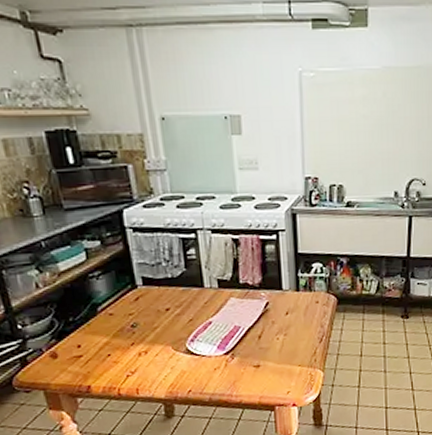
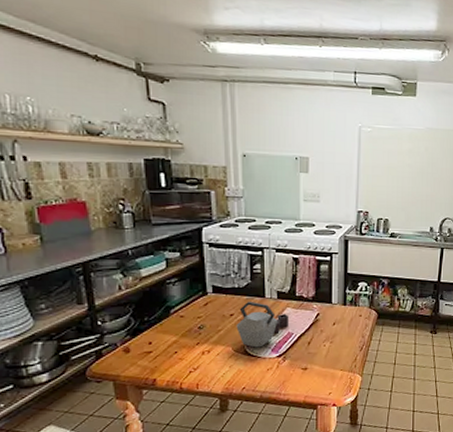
kettle: none [174,292,235,346] -> present [236,301,289,348]

